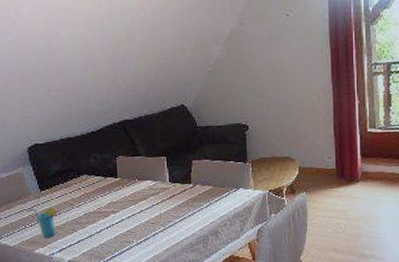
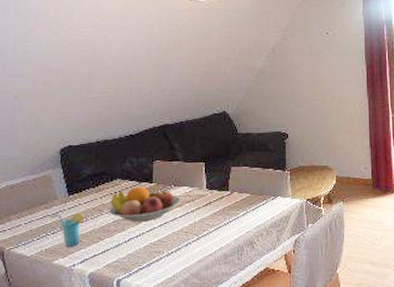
fruit bowl: none [79,181,145,215] -> present [109,186,181,222]

